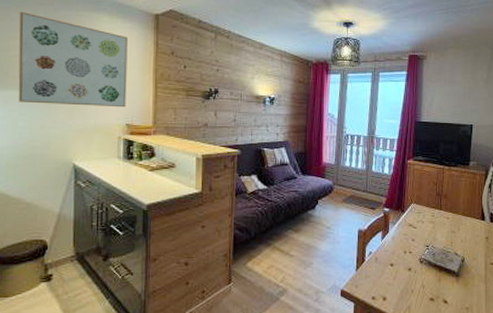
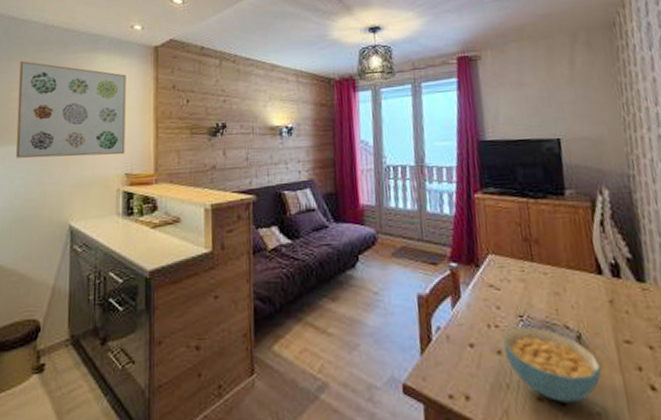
cereal bowl: none [413,253,473,302] -> present [502,326,602,403]

